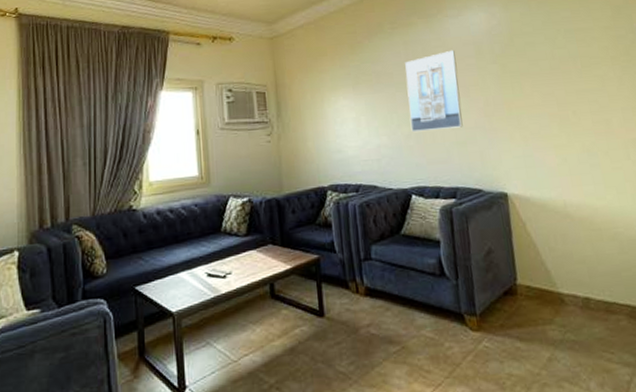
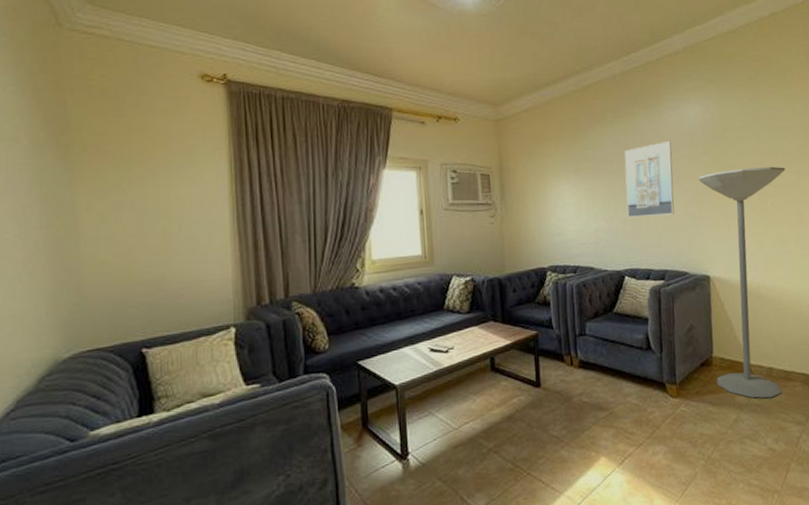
floor lamp: none [488,72,603,334] -> present [699,166,786,398]

